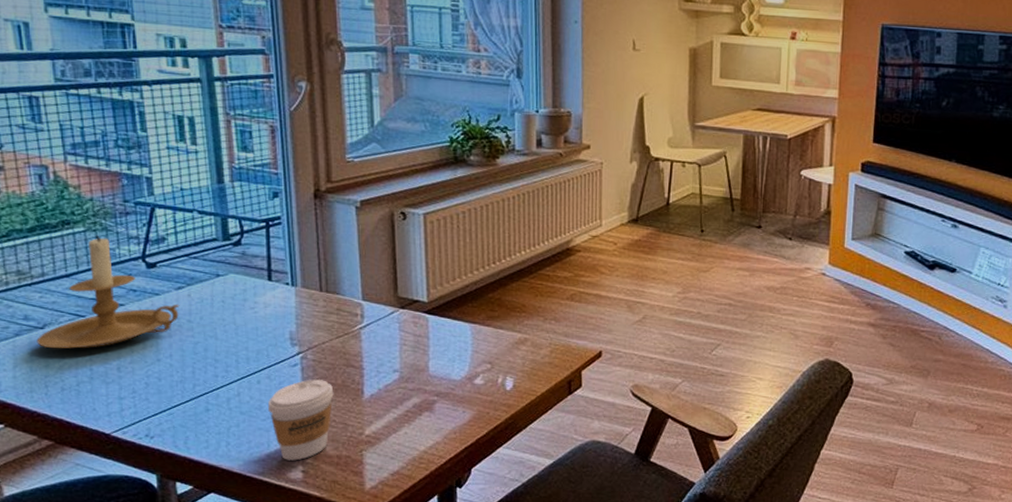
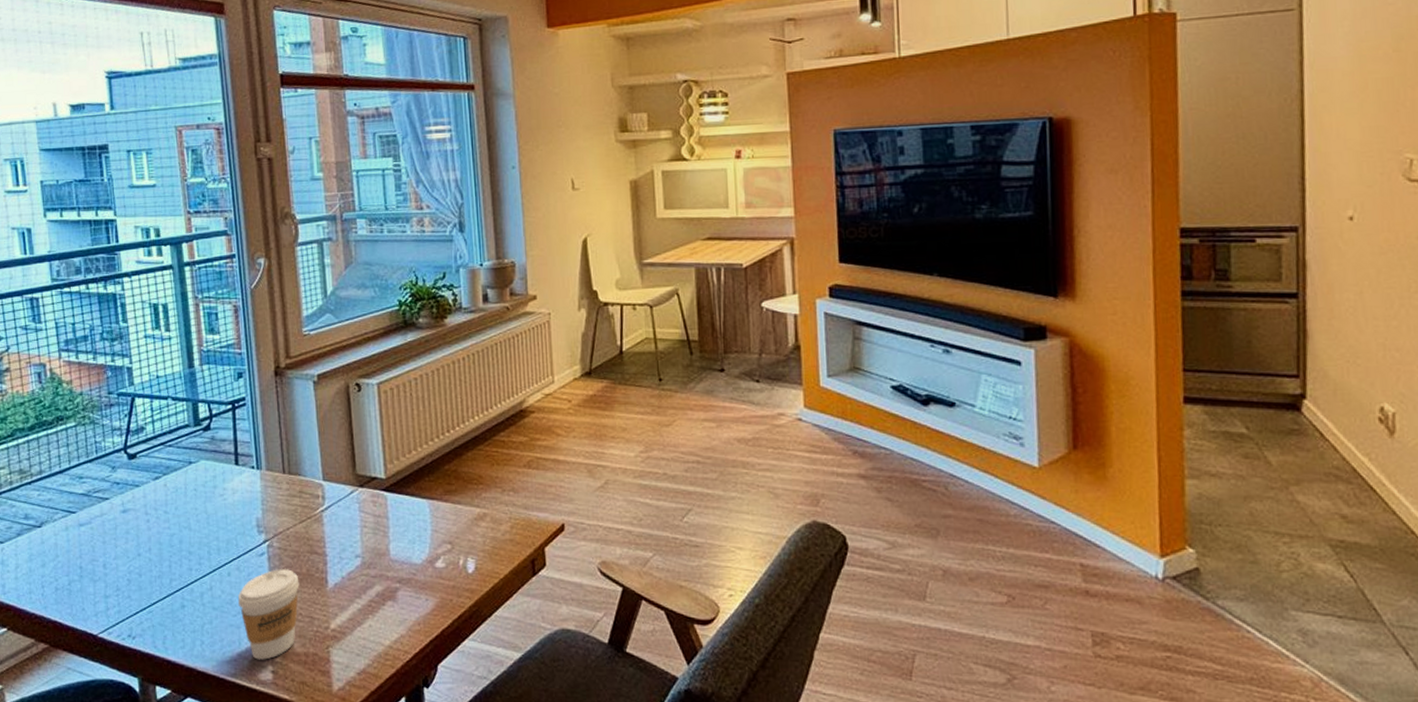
candle holder: present [36,235,180,349] -> none [35,429,157,548]

